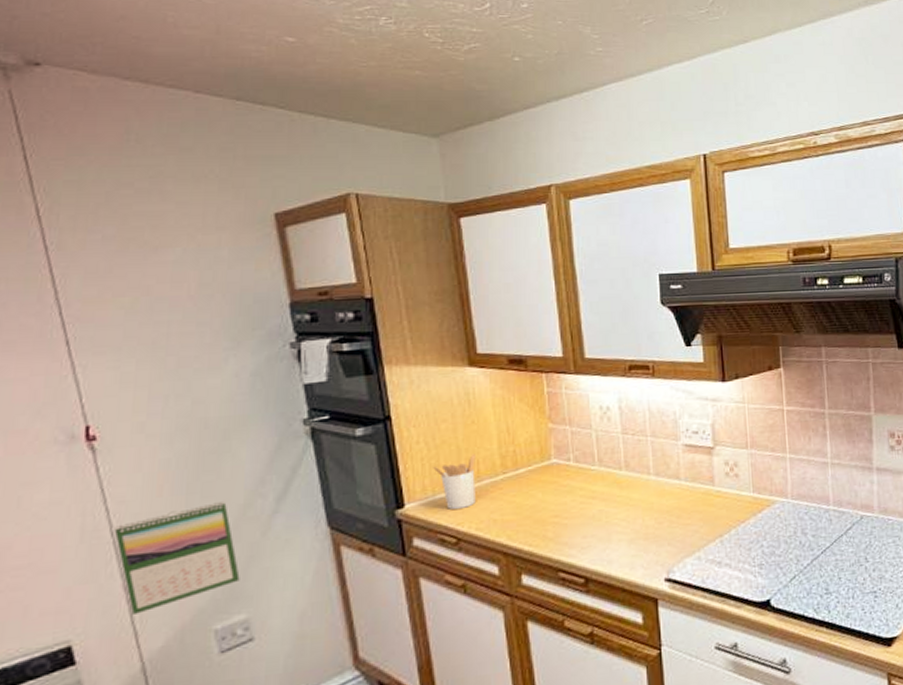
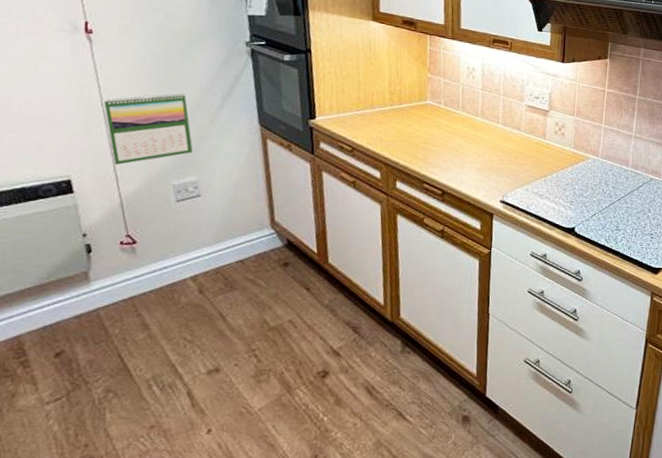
utensil holder: present [433,453,476,510] -> none [339,87,371,127]

